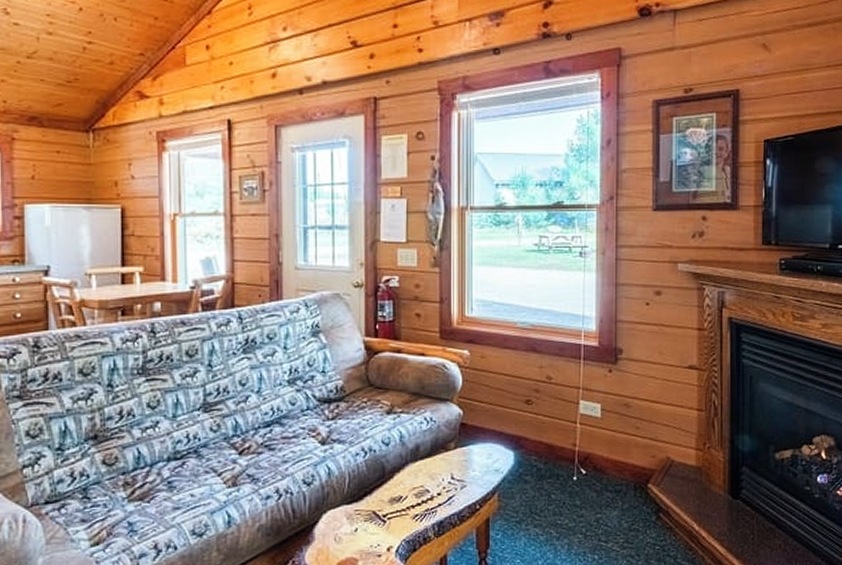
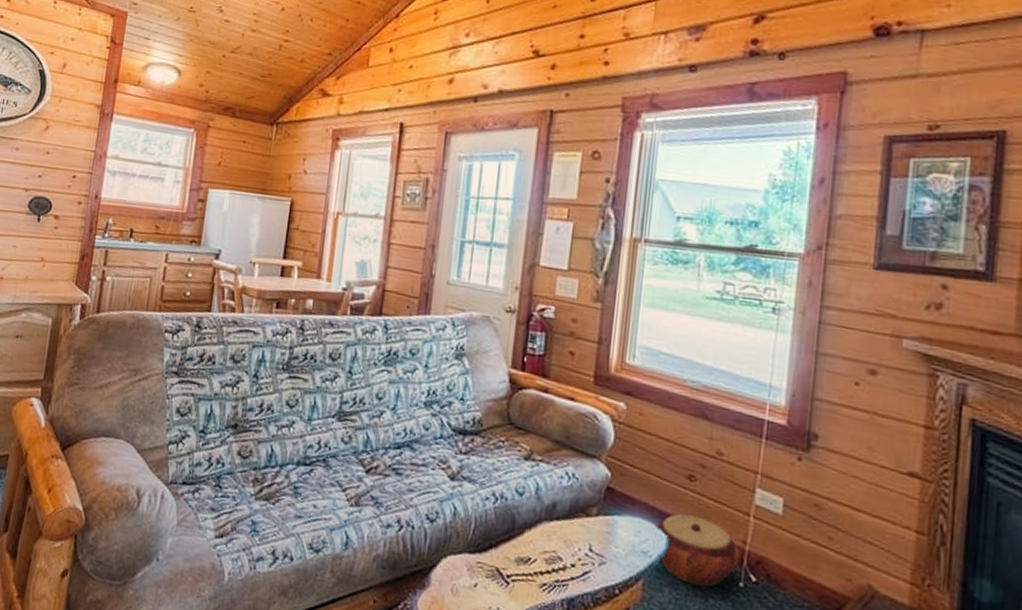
woven basket: none [502,432,572,487] -> present [653,514,740,587]

